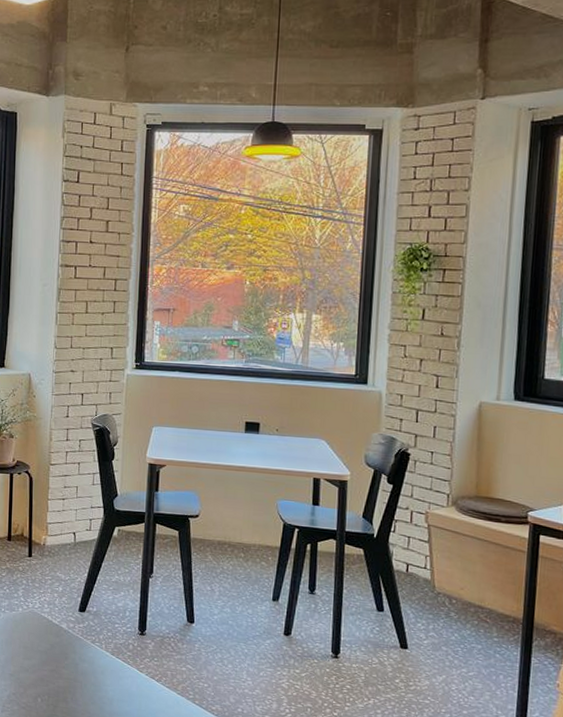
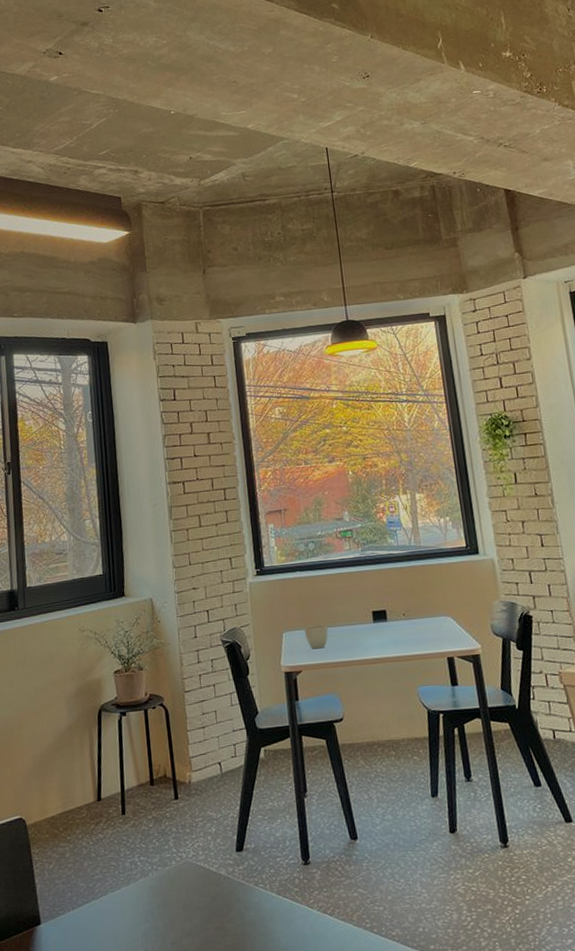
cup: none [174,424,199,448] -> present [304,624,329,649]

